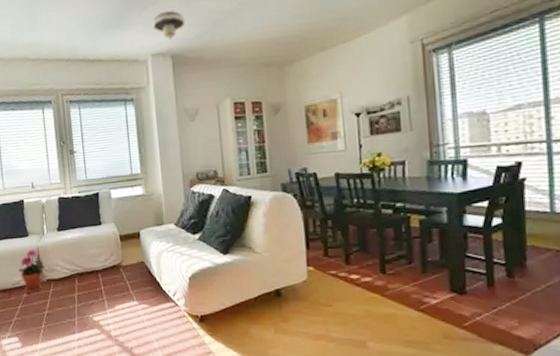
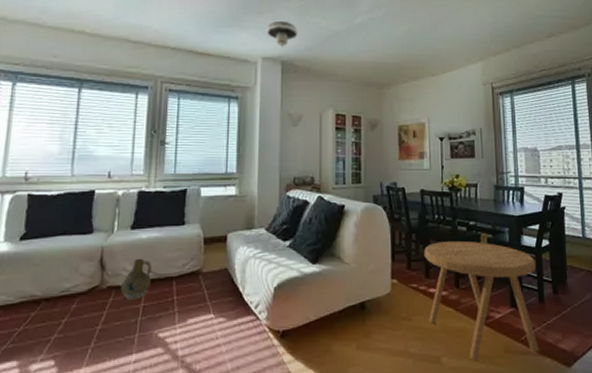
potted plant: present [18,249,44,293] -> none [71,249,107,302]
ceramic jug: none [57,255,82,290] -> present [120,258,152,300]
side table: none [342,224,487,347] -> present [424,242,539,361]

